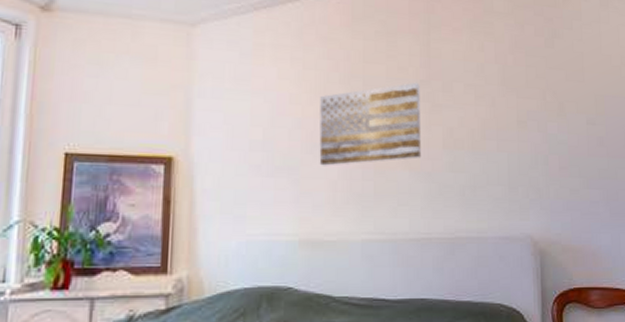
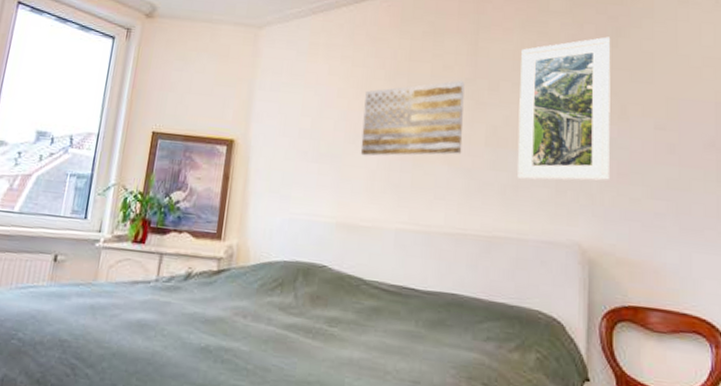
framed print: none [471,37,553,180] -> present [517,36,611,181]

